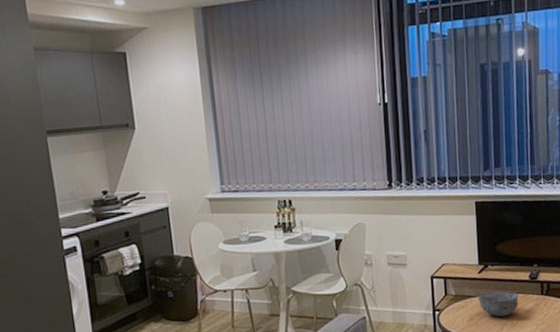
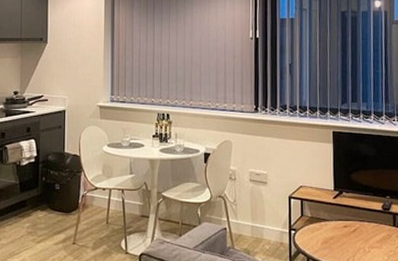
bowl: present [478,291,519,318] -> none [332,218,372,244]

